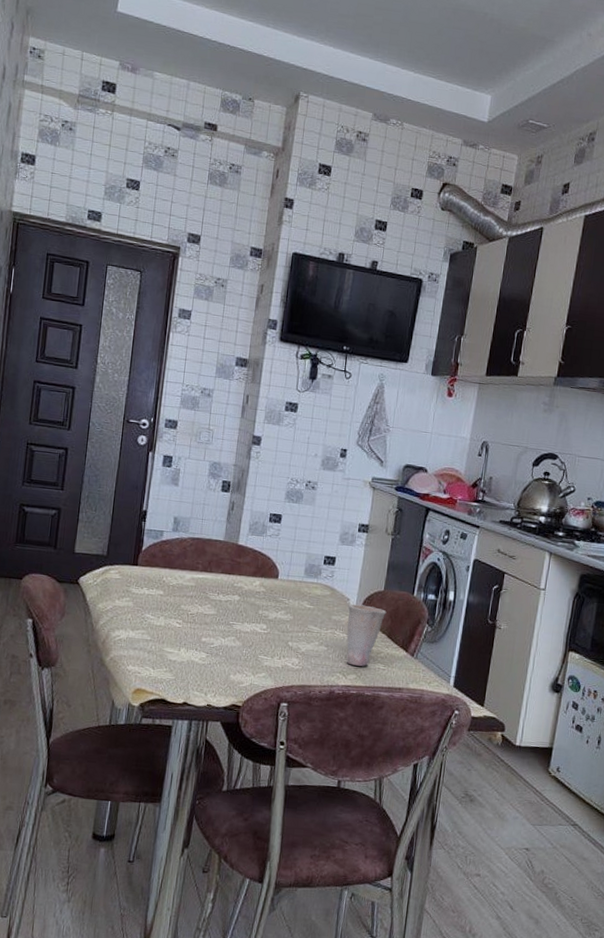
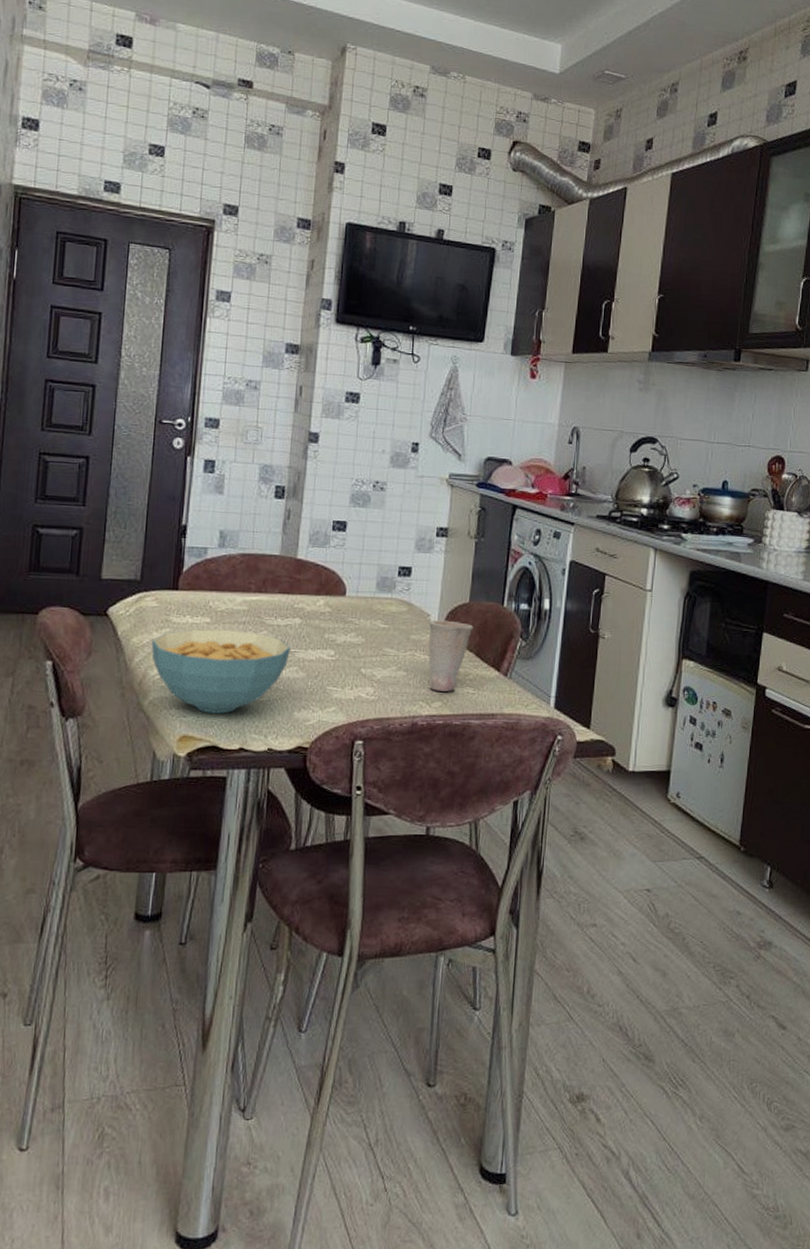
cereal bowl: none [113,599,230,673] -> present [151,629,290,714]

